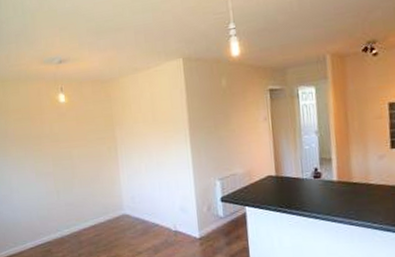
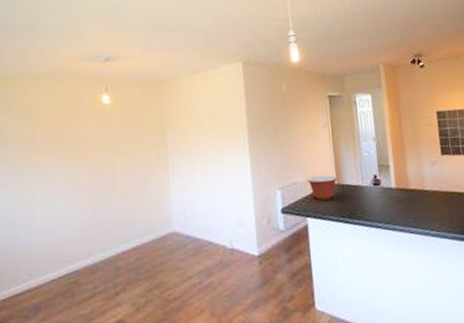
mixing bowl: none [246,167,277,191] -> present [307,175,338,200]

